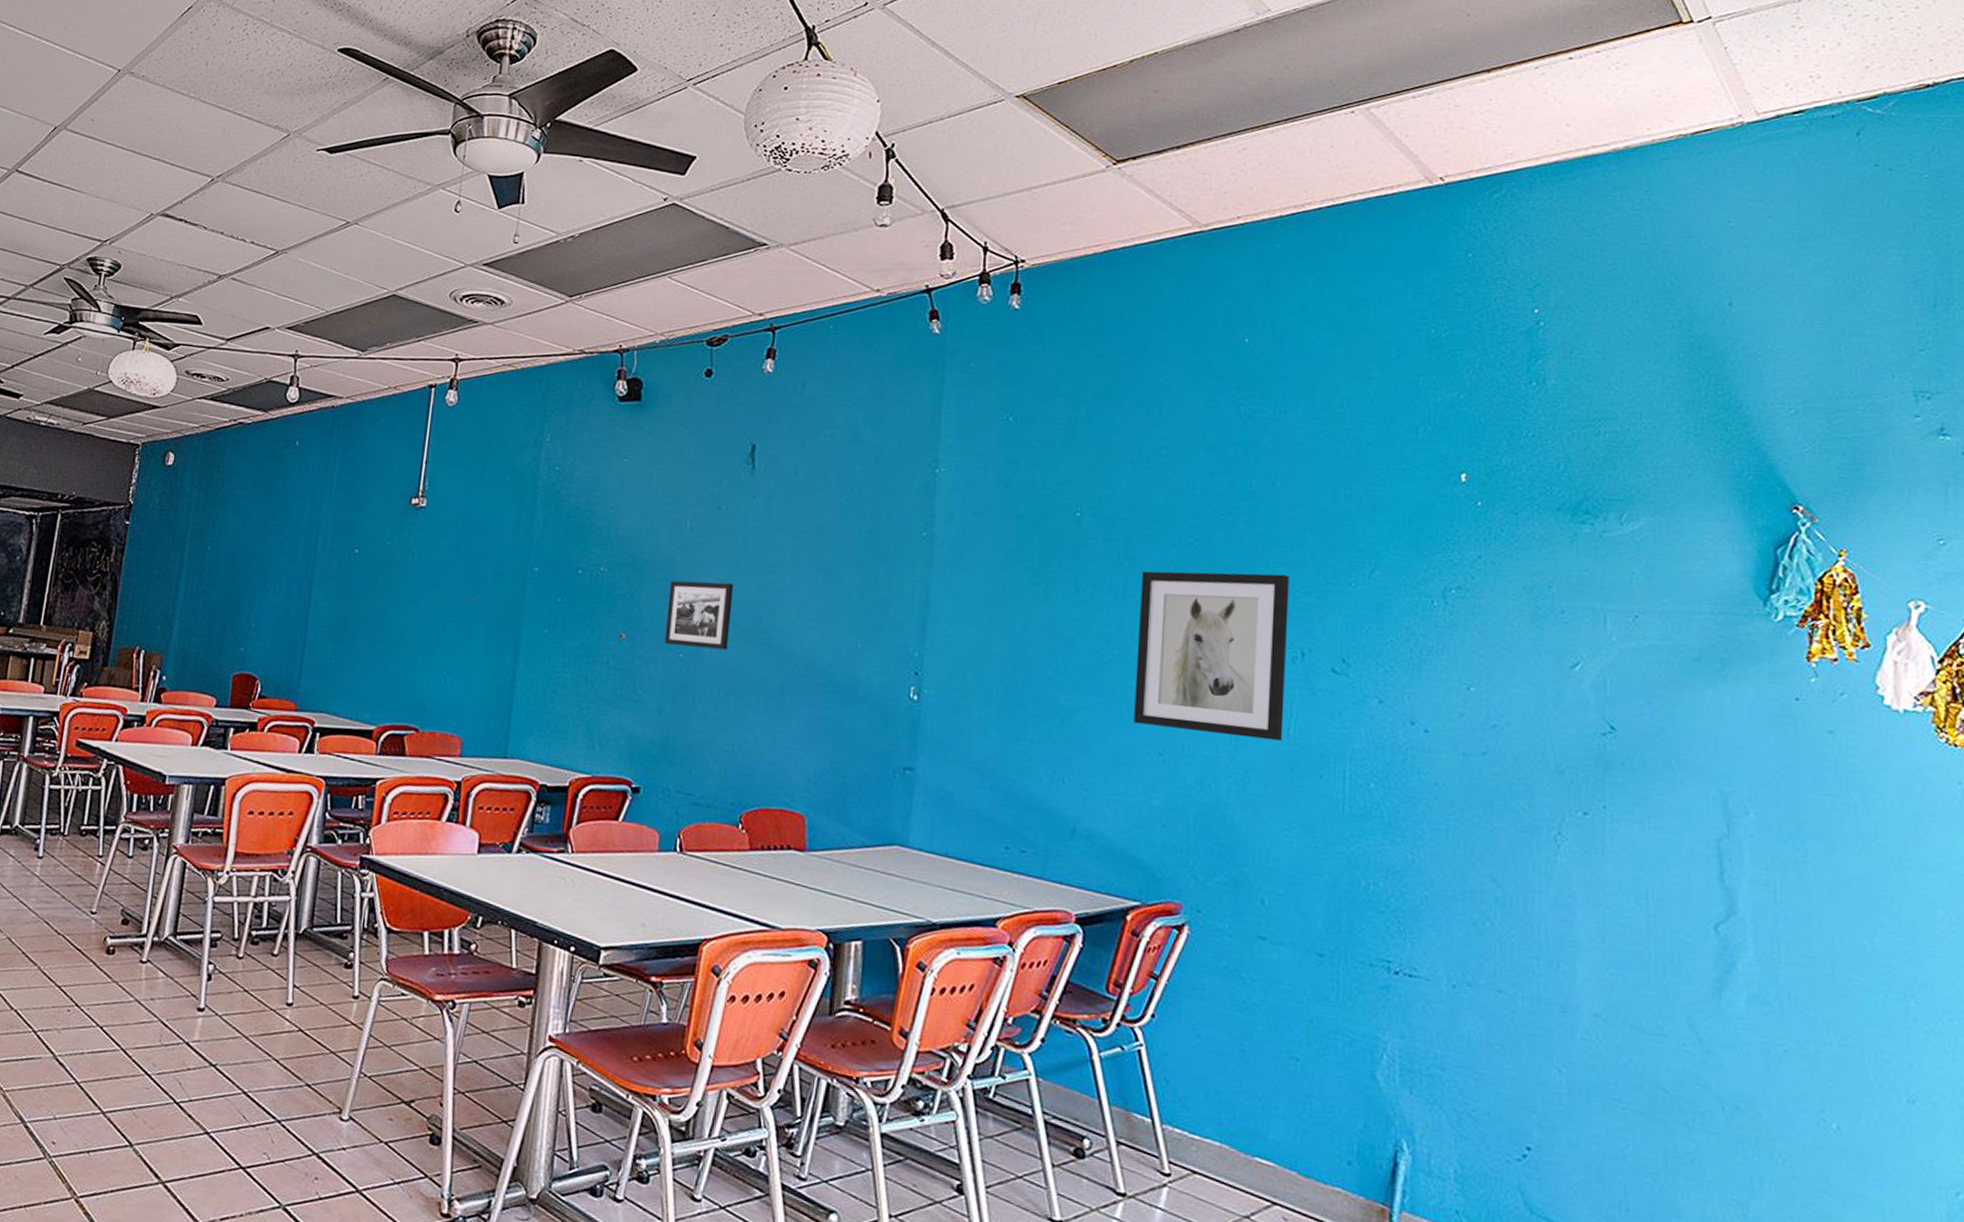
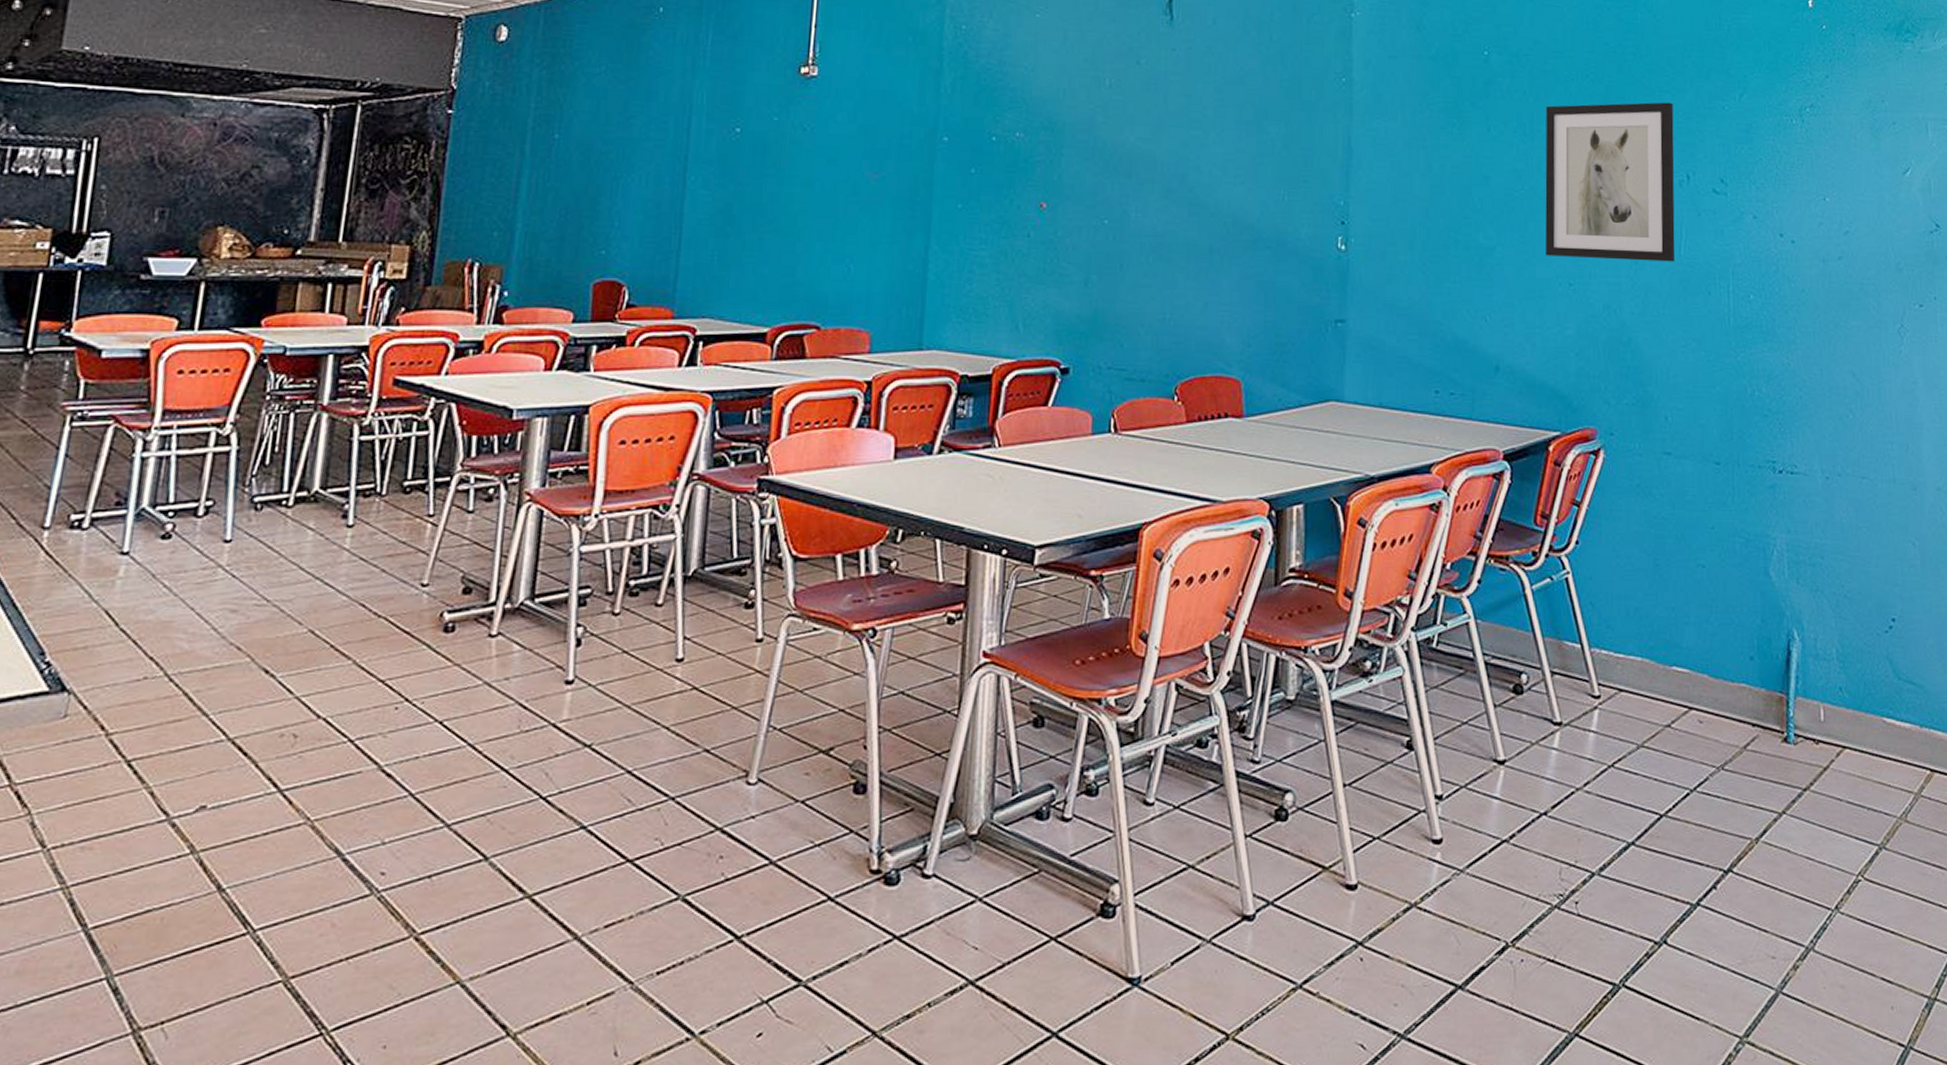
picture frame: present [664,580,734,650] -> none [1088,141,1157,213]

